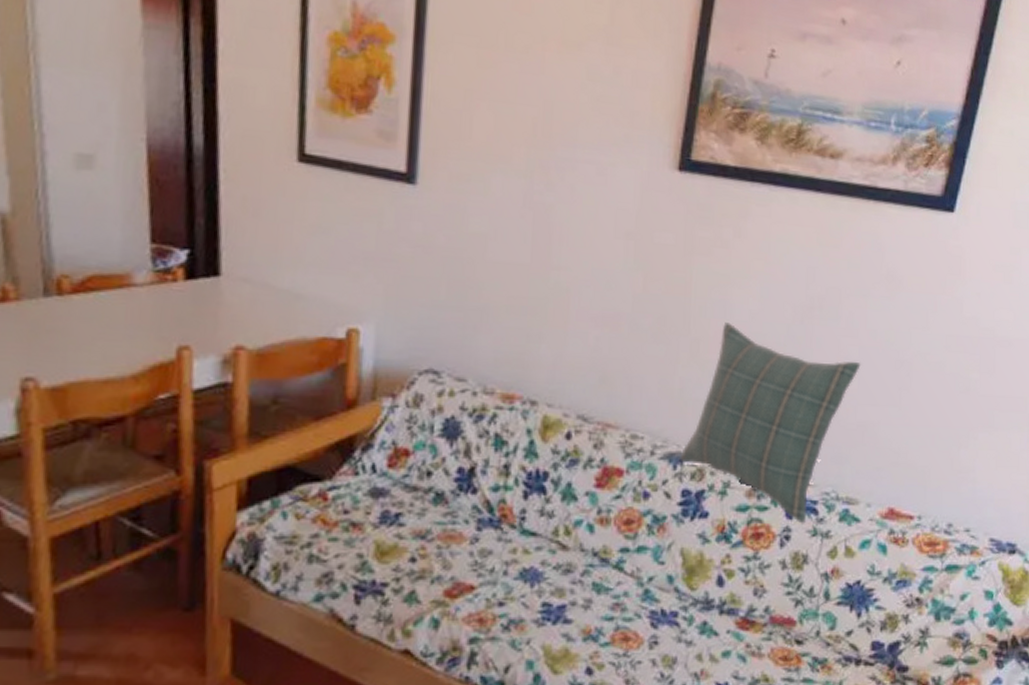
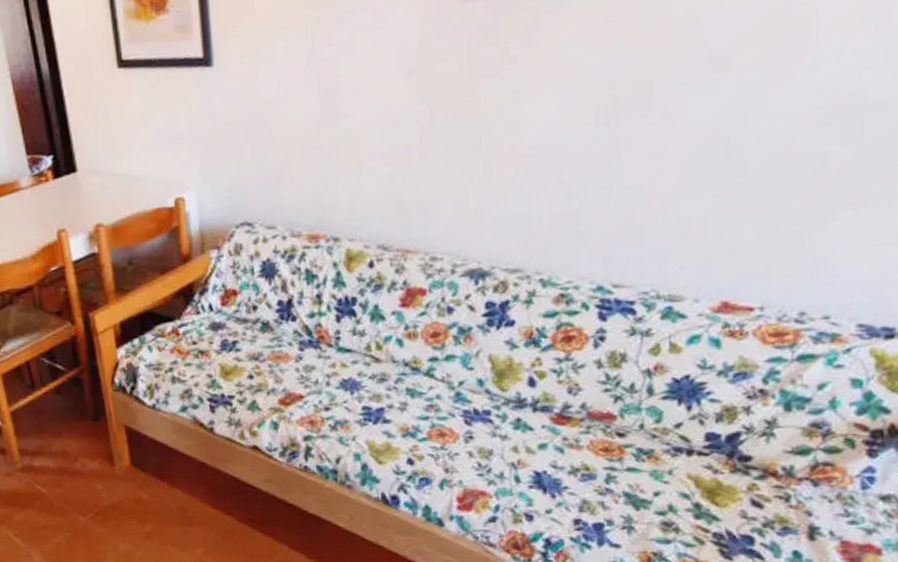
pillow: present [679,322,861,524] -> none [481,138,680,325]

